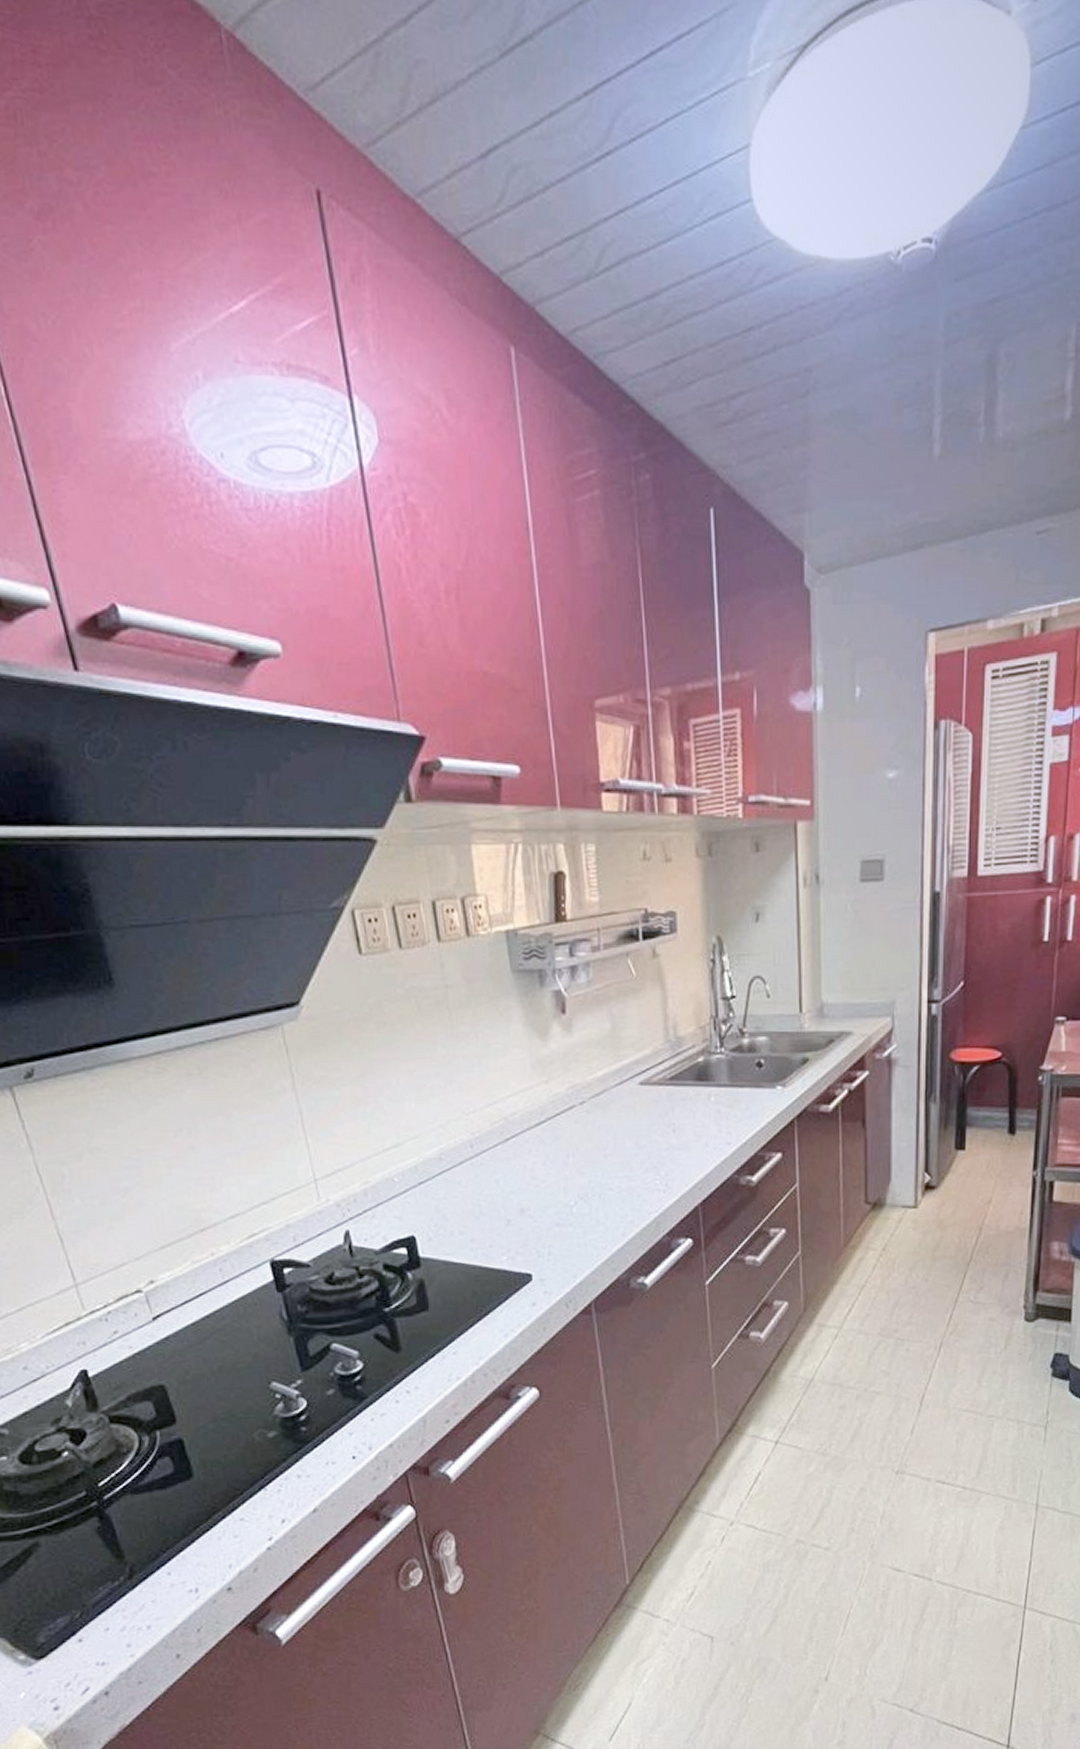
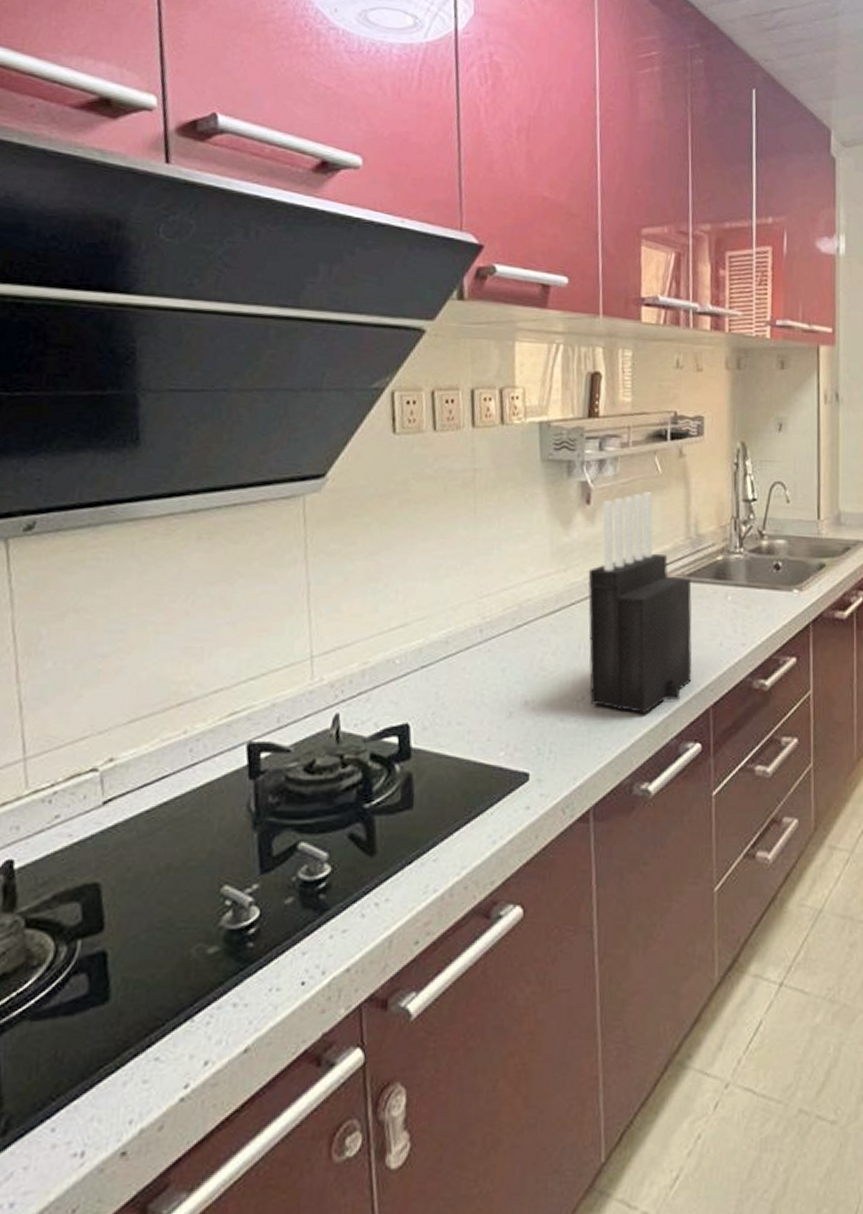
knife block: none [570,997,680,1215] -> present [587,492,693,715]

